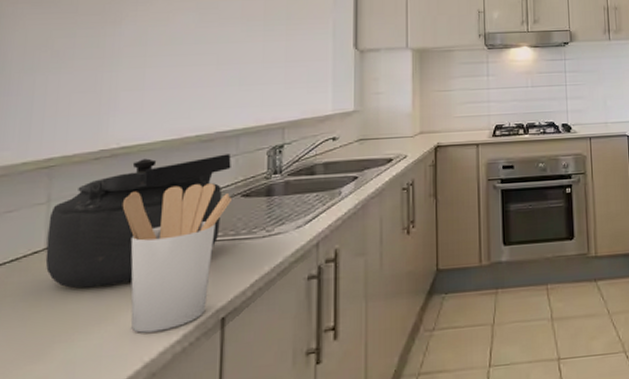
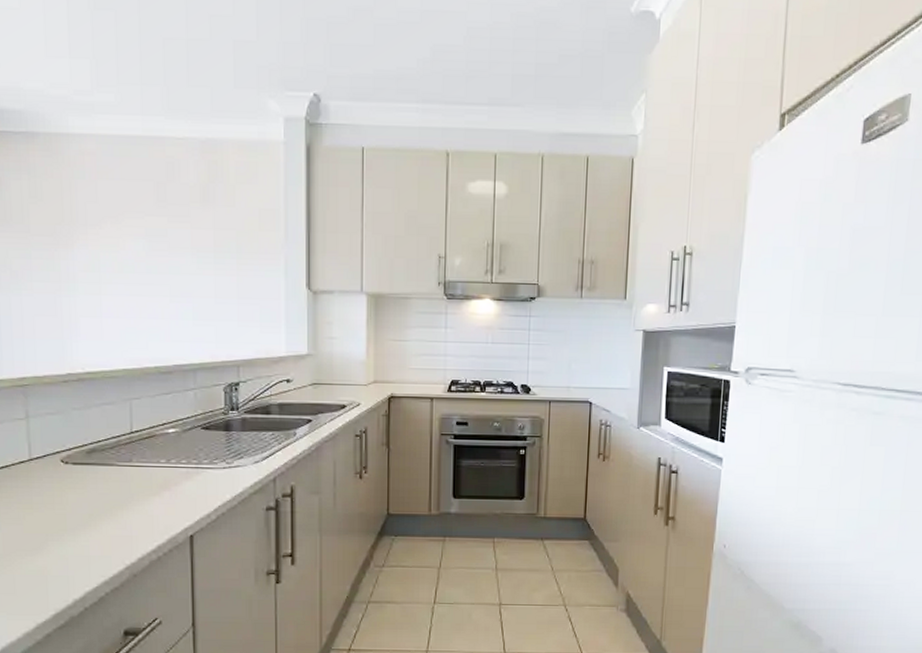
kettle: present [45,154,231,289] -> none [29,385,190,498]
utensil holder: present [122,183,233,333] -> none [93,413,194,541]

